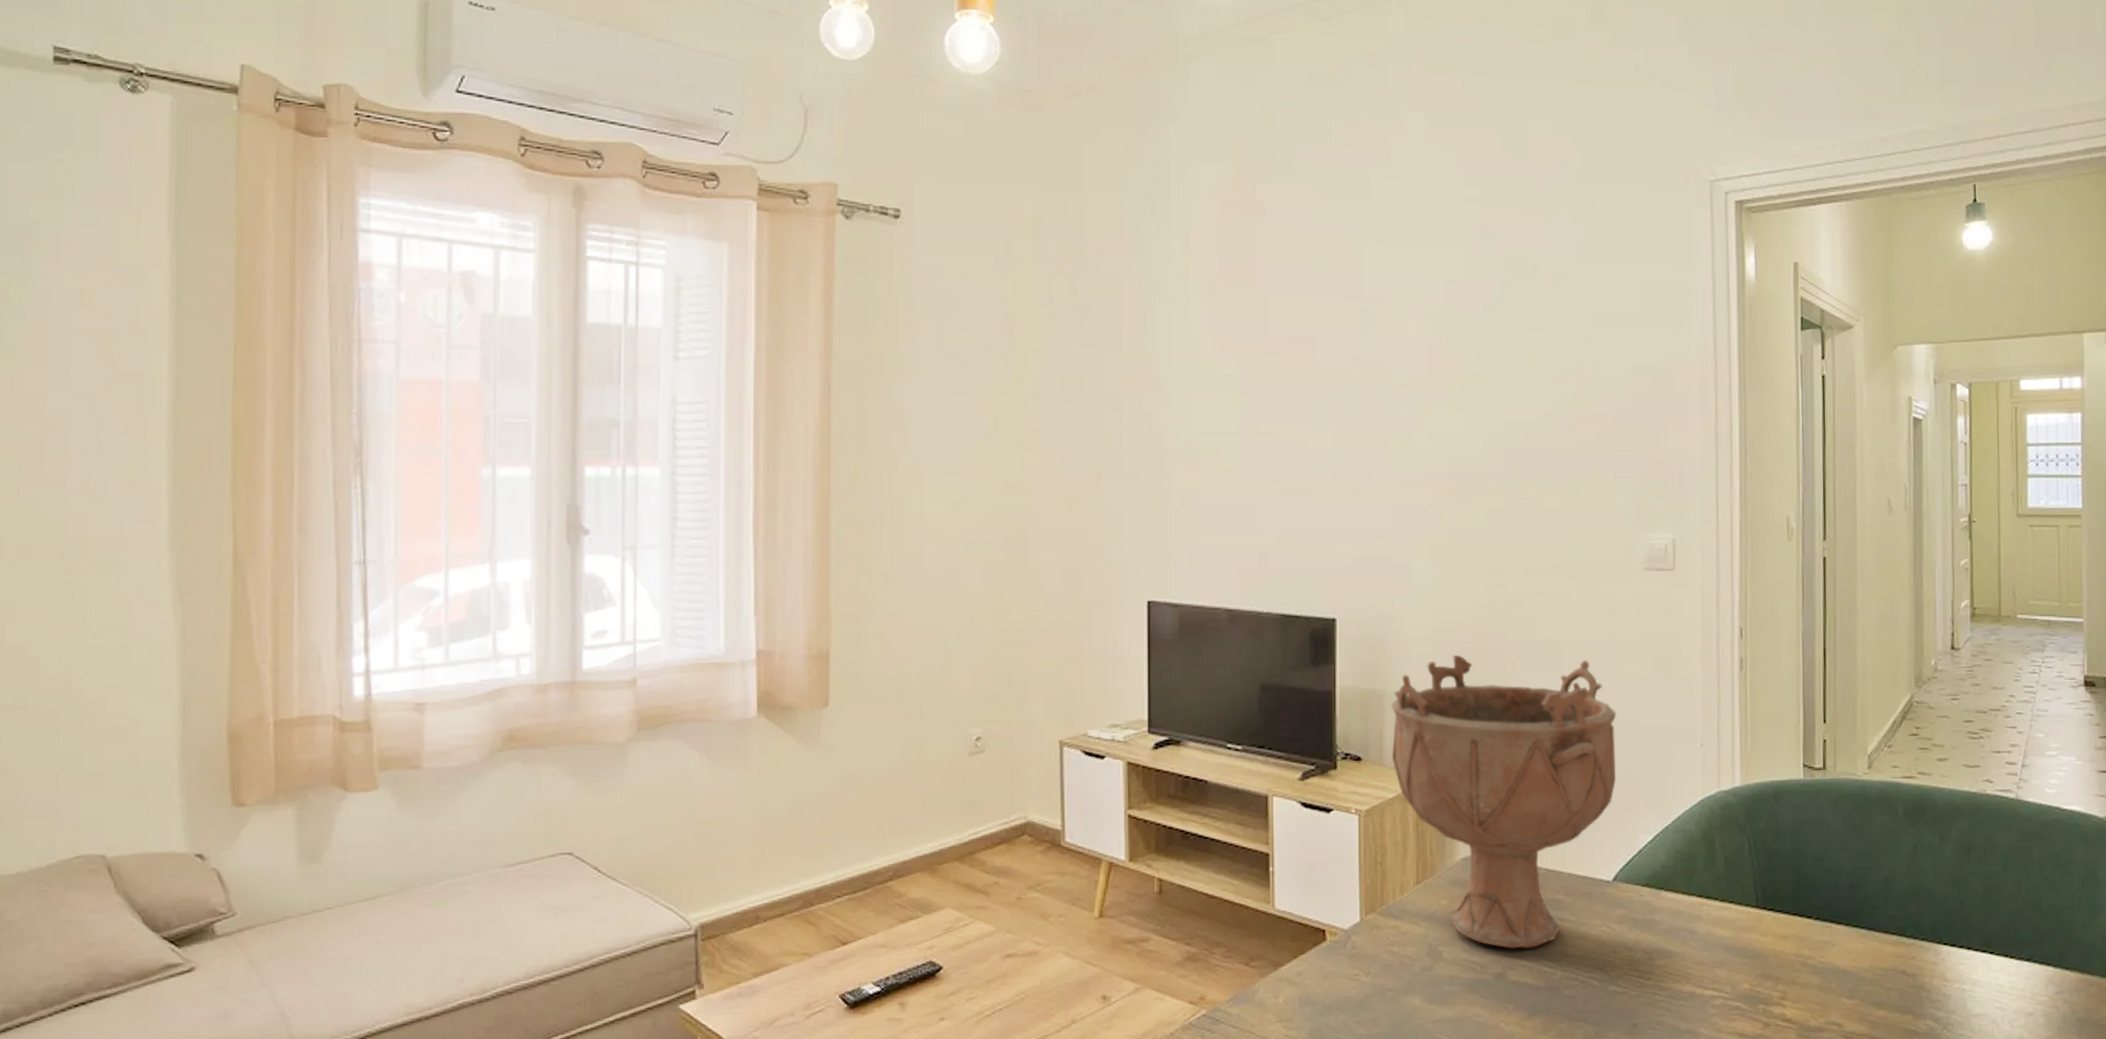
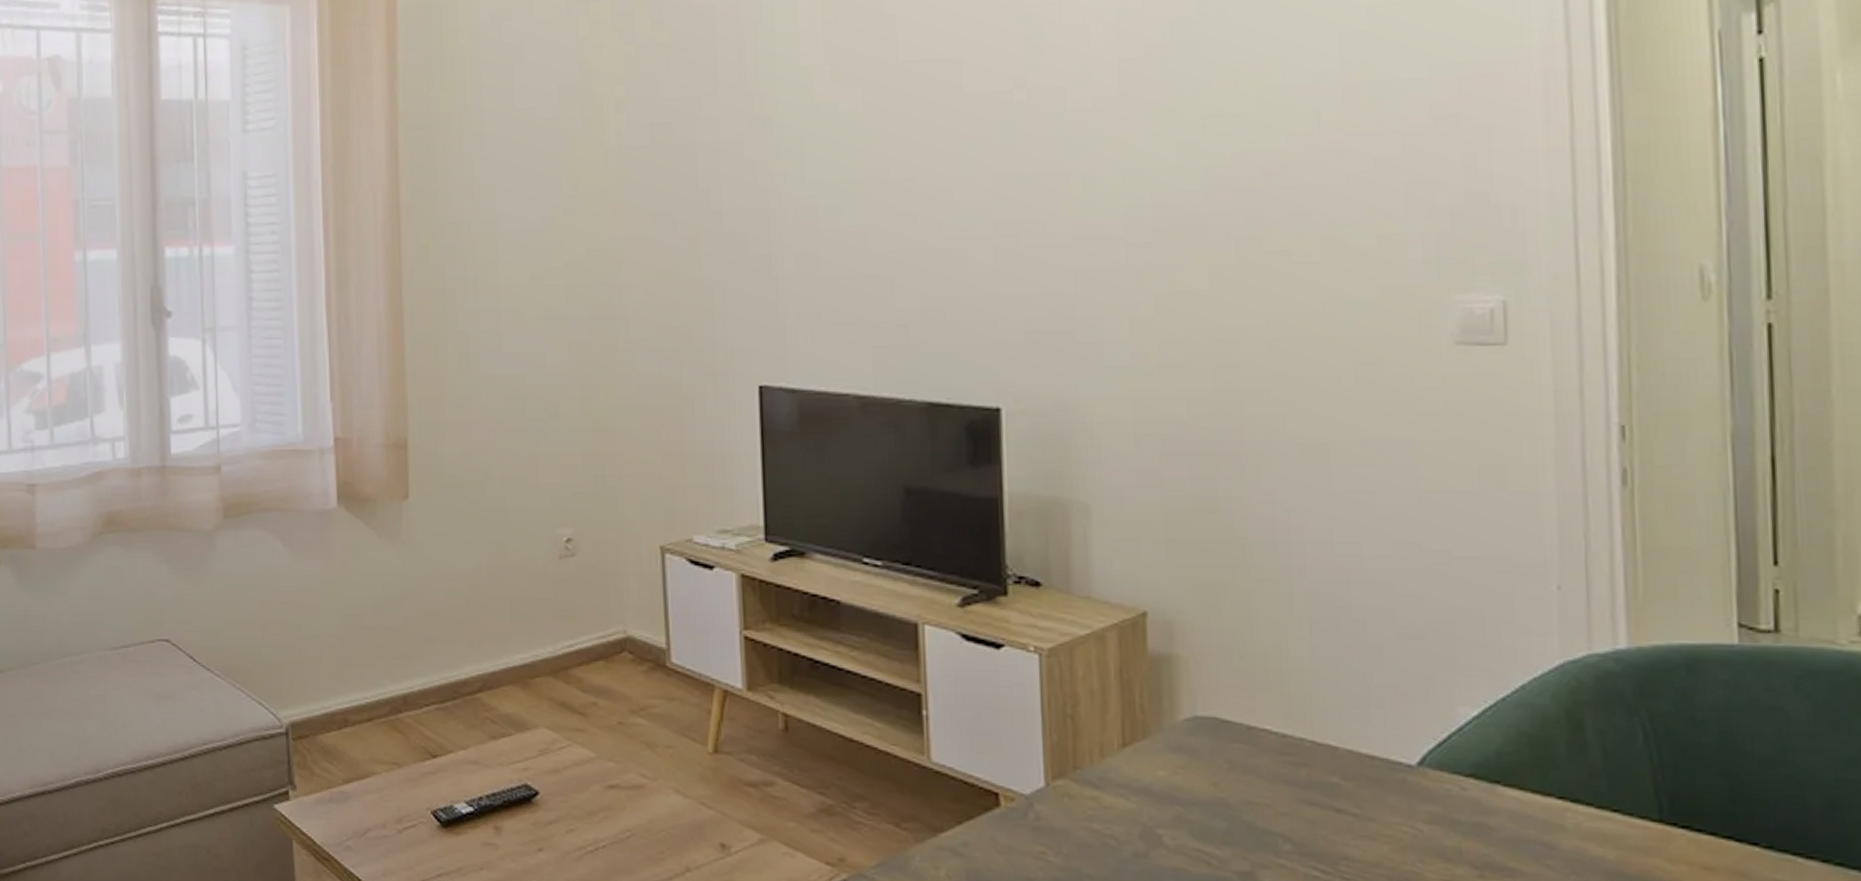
decorative bowl: present [1391,654,1617,949] -> none [1079,455,1420,844]

